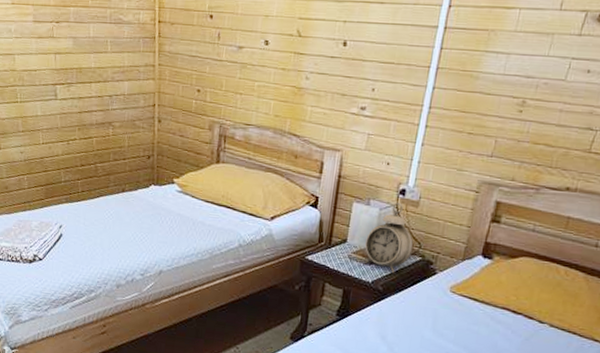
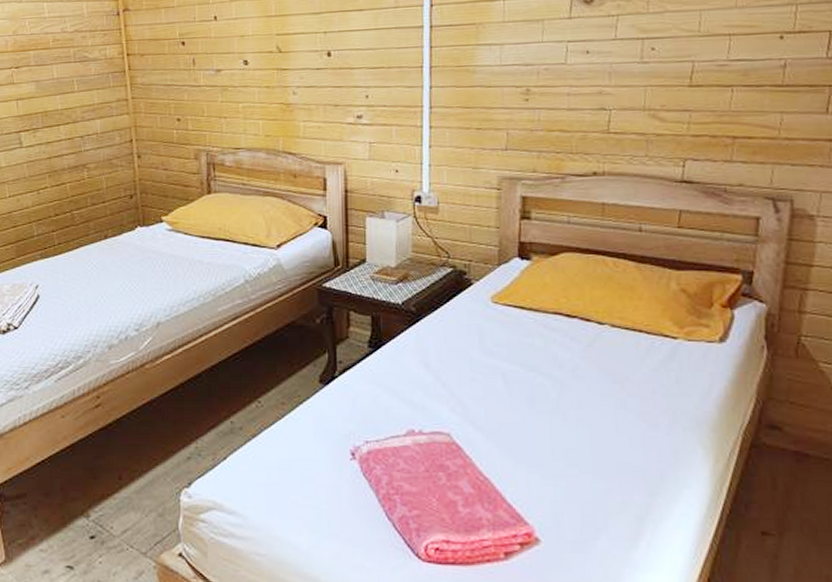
alarm clock: present [364,203,414,274] -> none [387,212,442,291]

